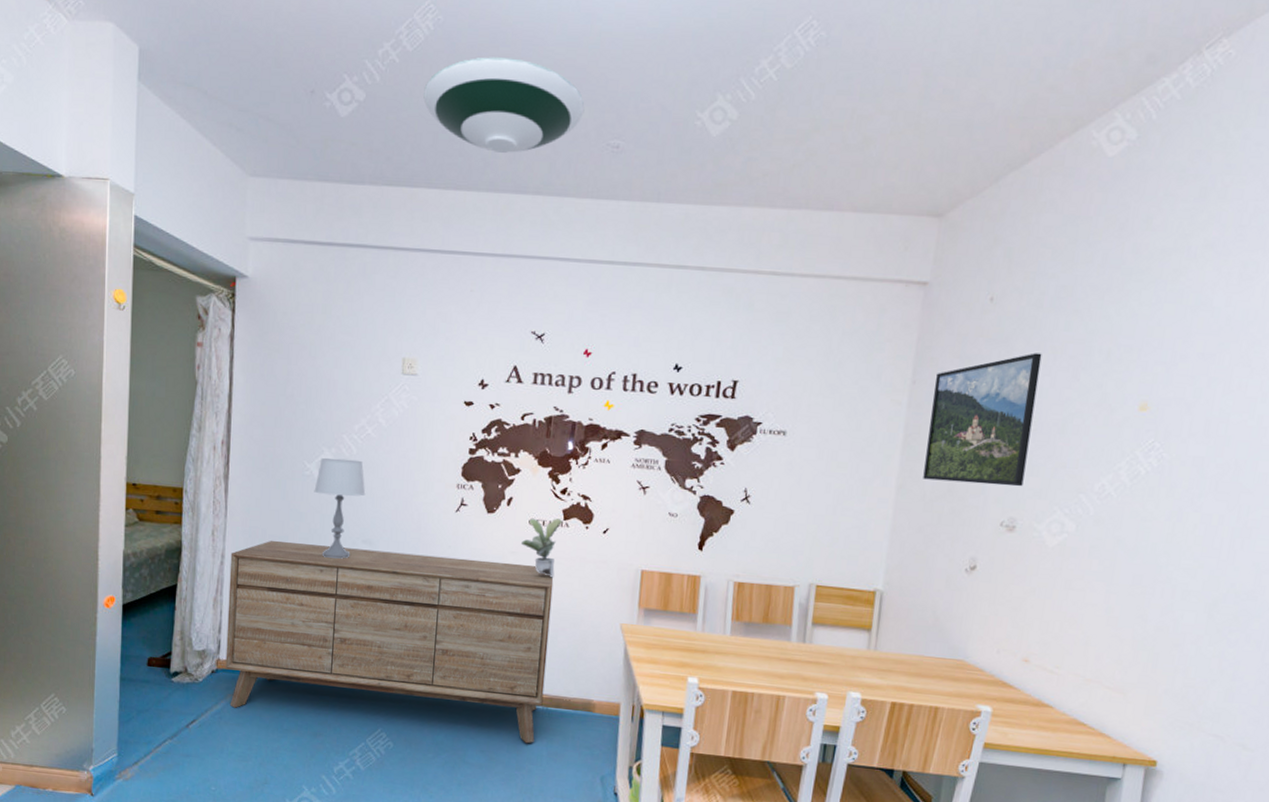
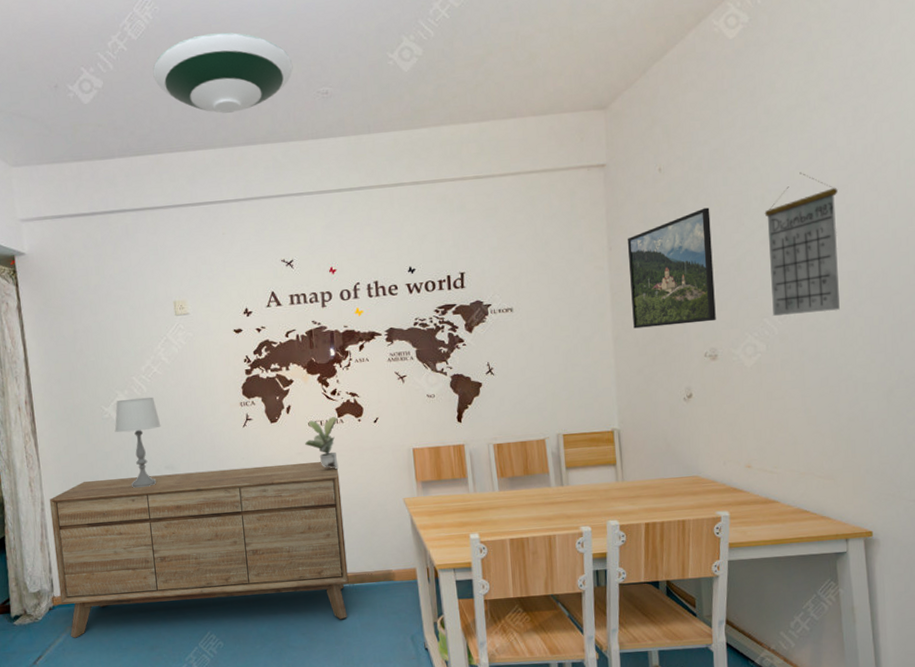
calendar: none [1092,329,1202,500] -> present [764,172,840,316]

